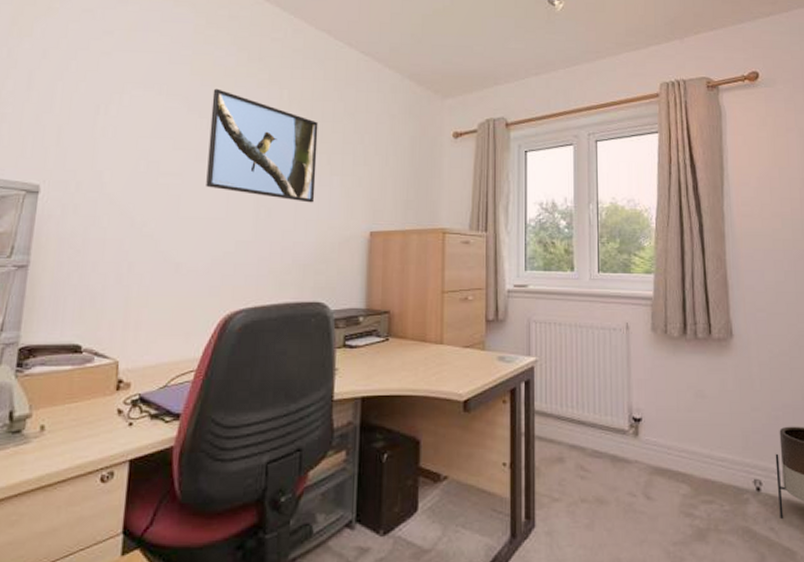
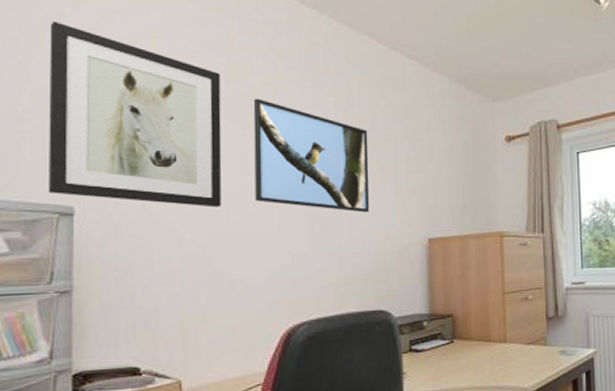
wall art: none [18,14,185,192] -> present [47,21,222,208]

